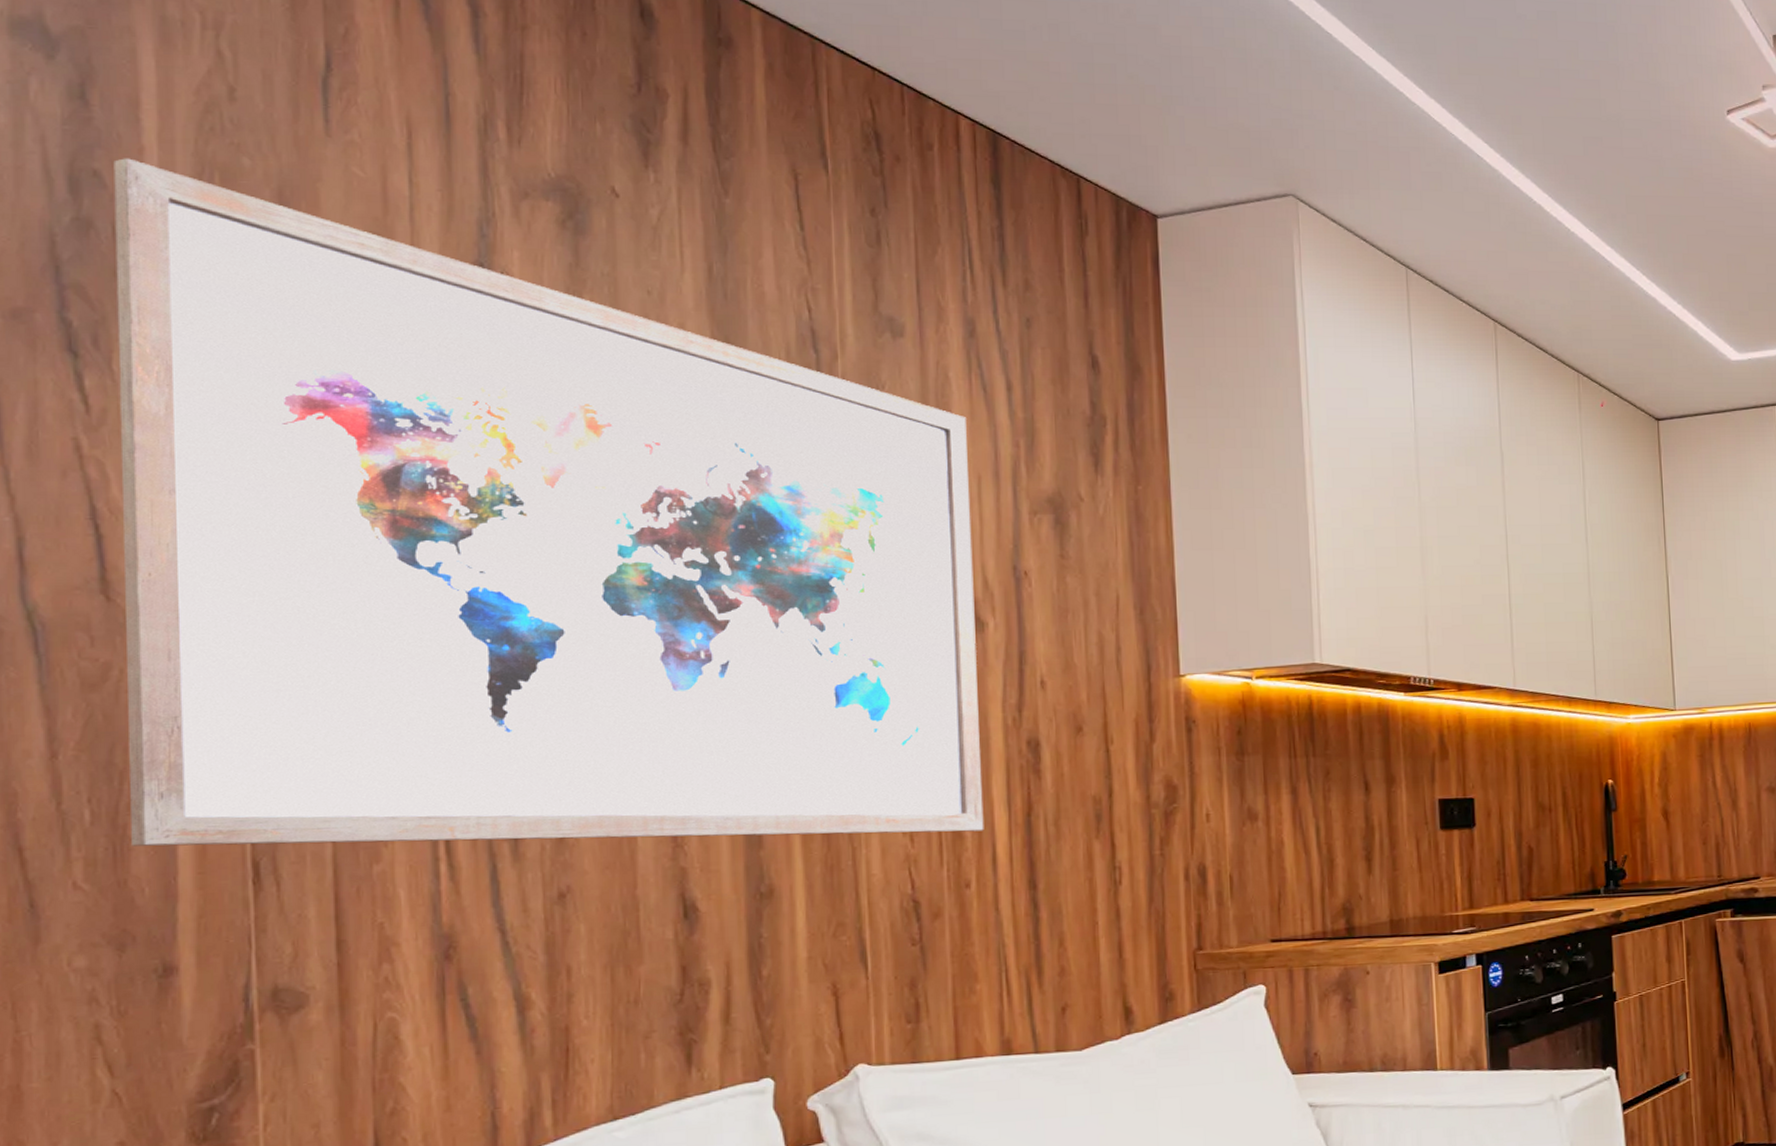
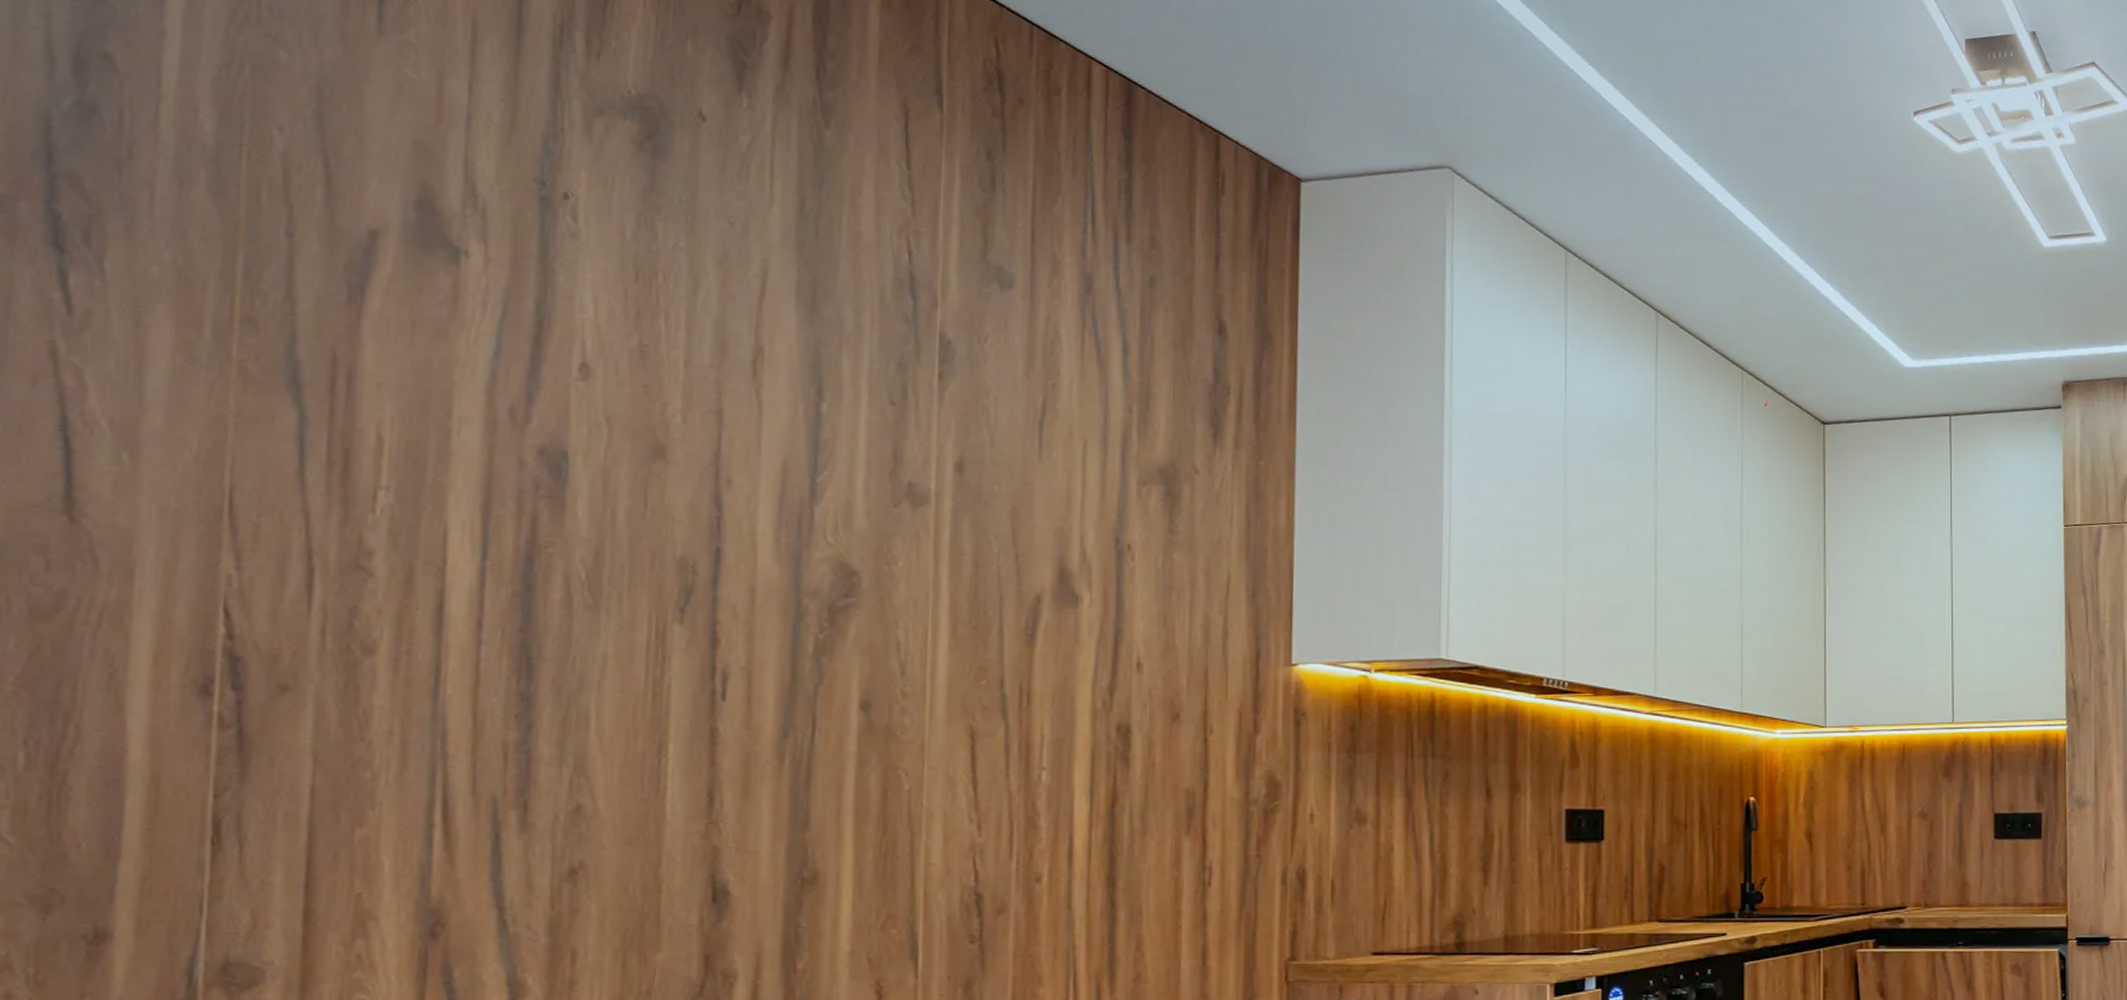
wall art: present [113,158,984,846] -> none [71,41,1075,822]

